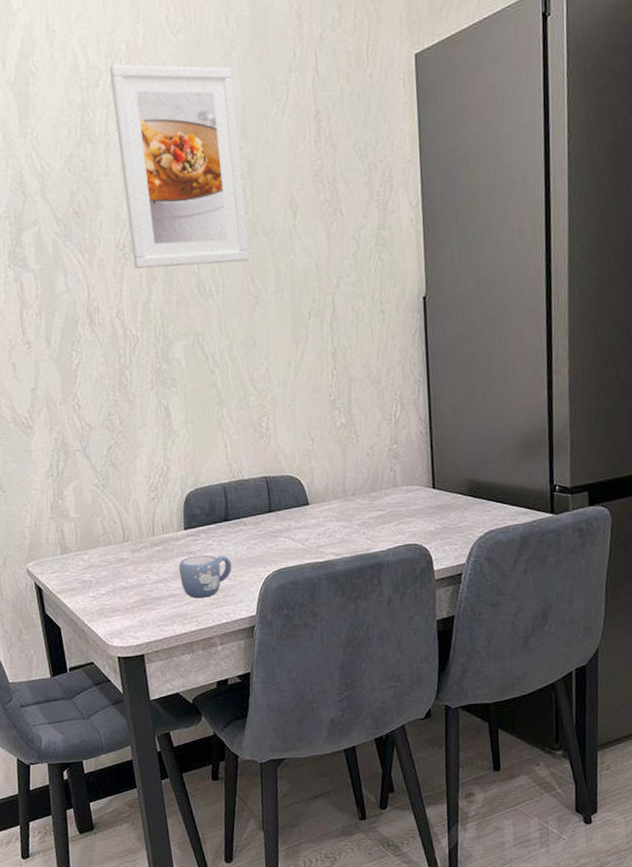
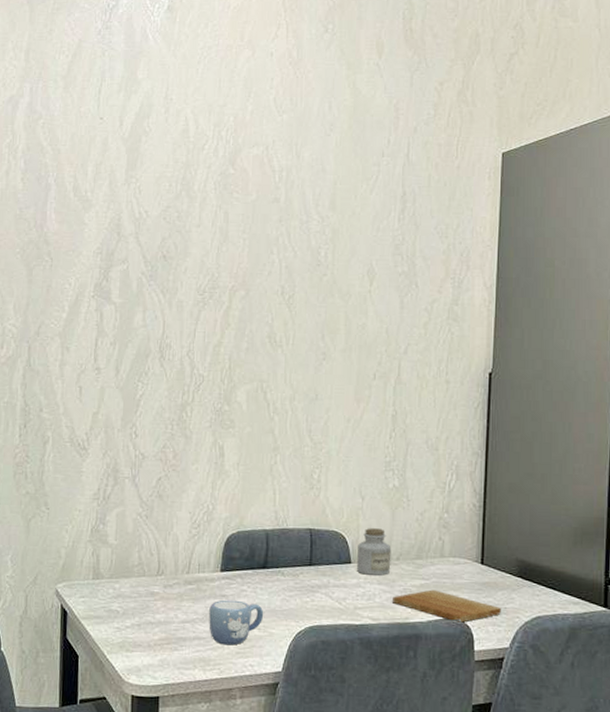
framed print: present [109,64,250,269] -> none [210,133,328,319]
jar: none [313,467,348,514] -> present [357,528,392,576]
cutting board: none [352,519,456,547] -> present [393,589,501,623]

